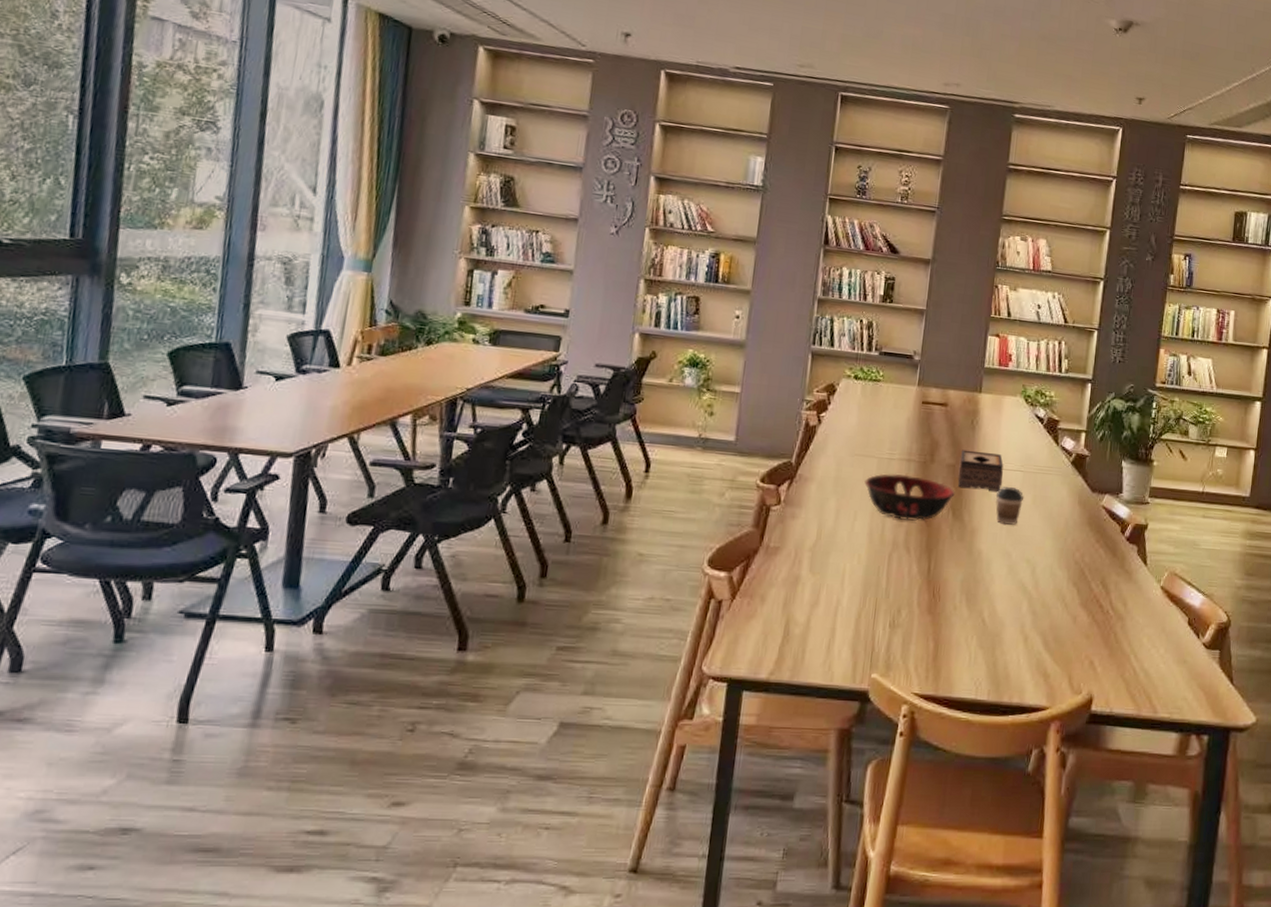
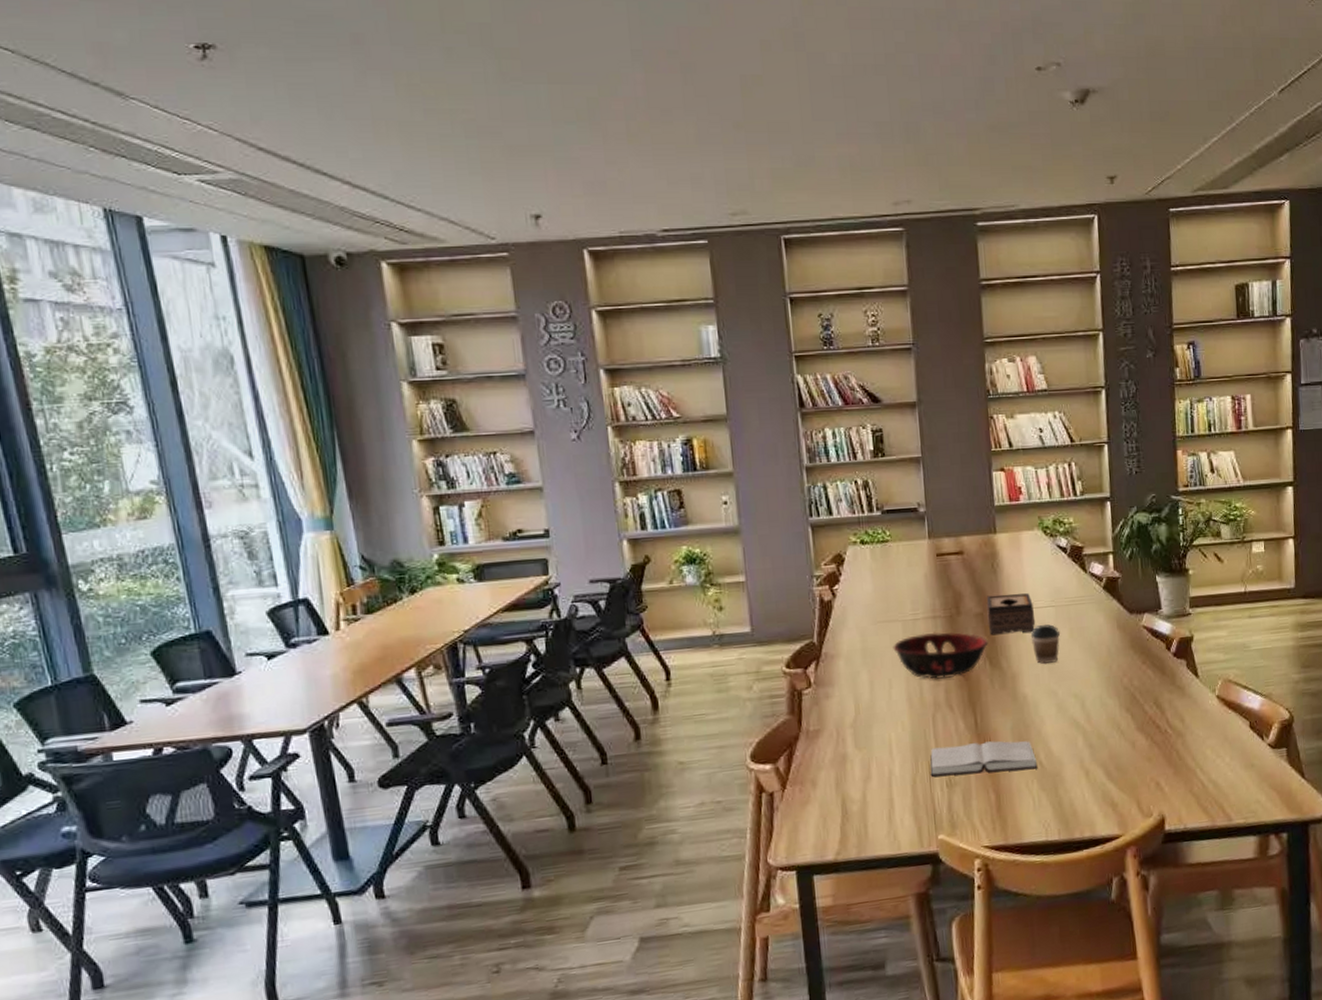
hardback book: none [876,586,980,625] -> present [930,741,1038,777]

